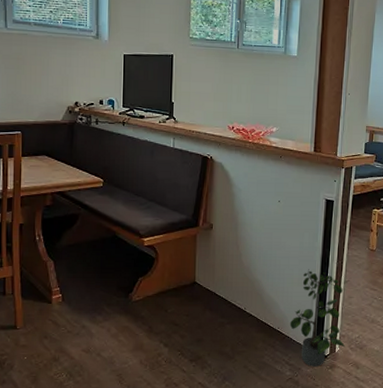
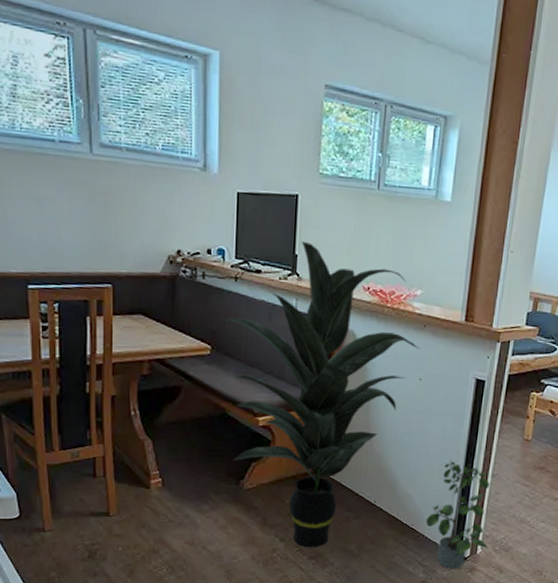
indoor plant: none [114,91,278,352] -> present [224,241,421,548]

